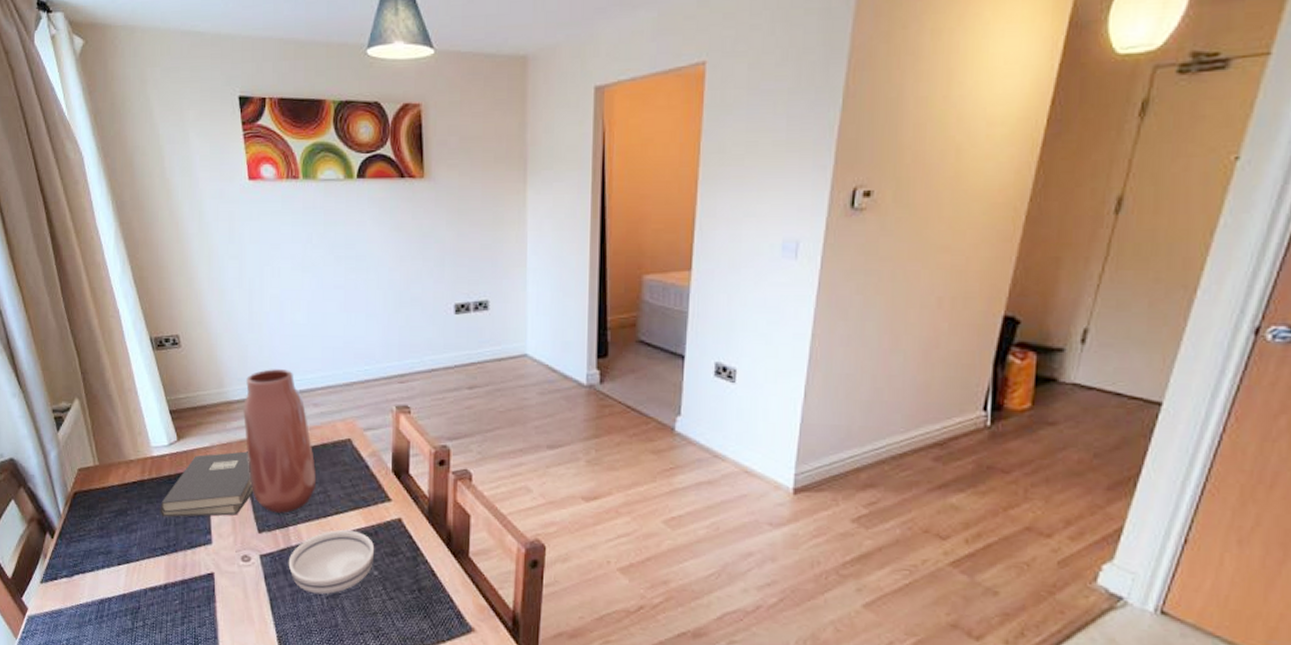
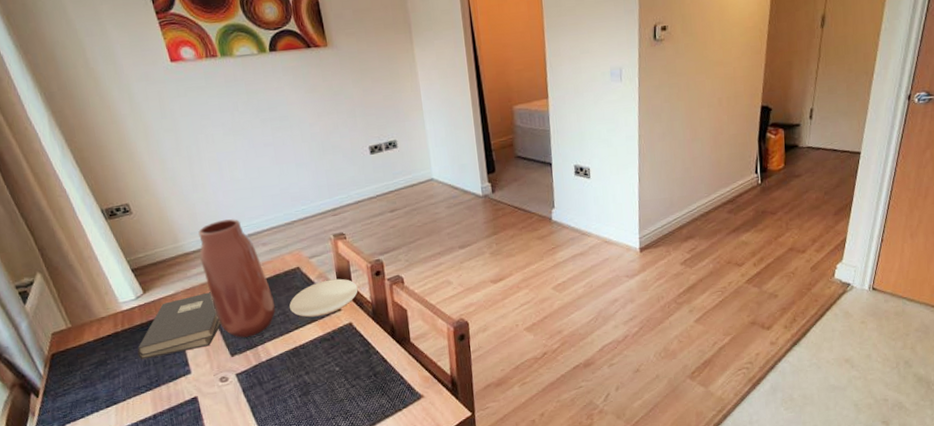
bowl: present [288,529,375,595] -> none [261,339,335,396]
plate: none [333,460,415,504] -> present [289,278,358,318]

